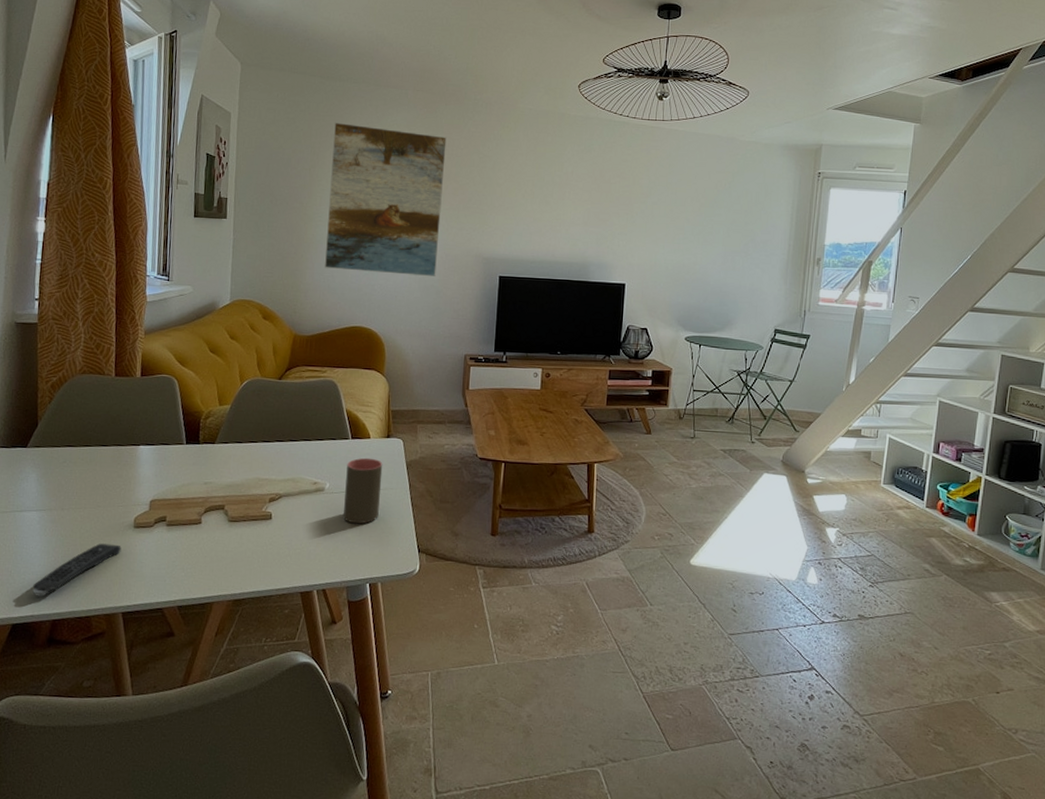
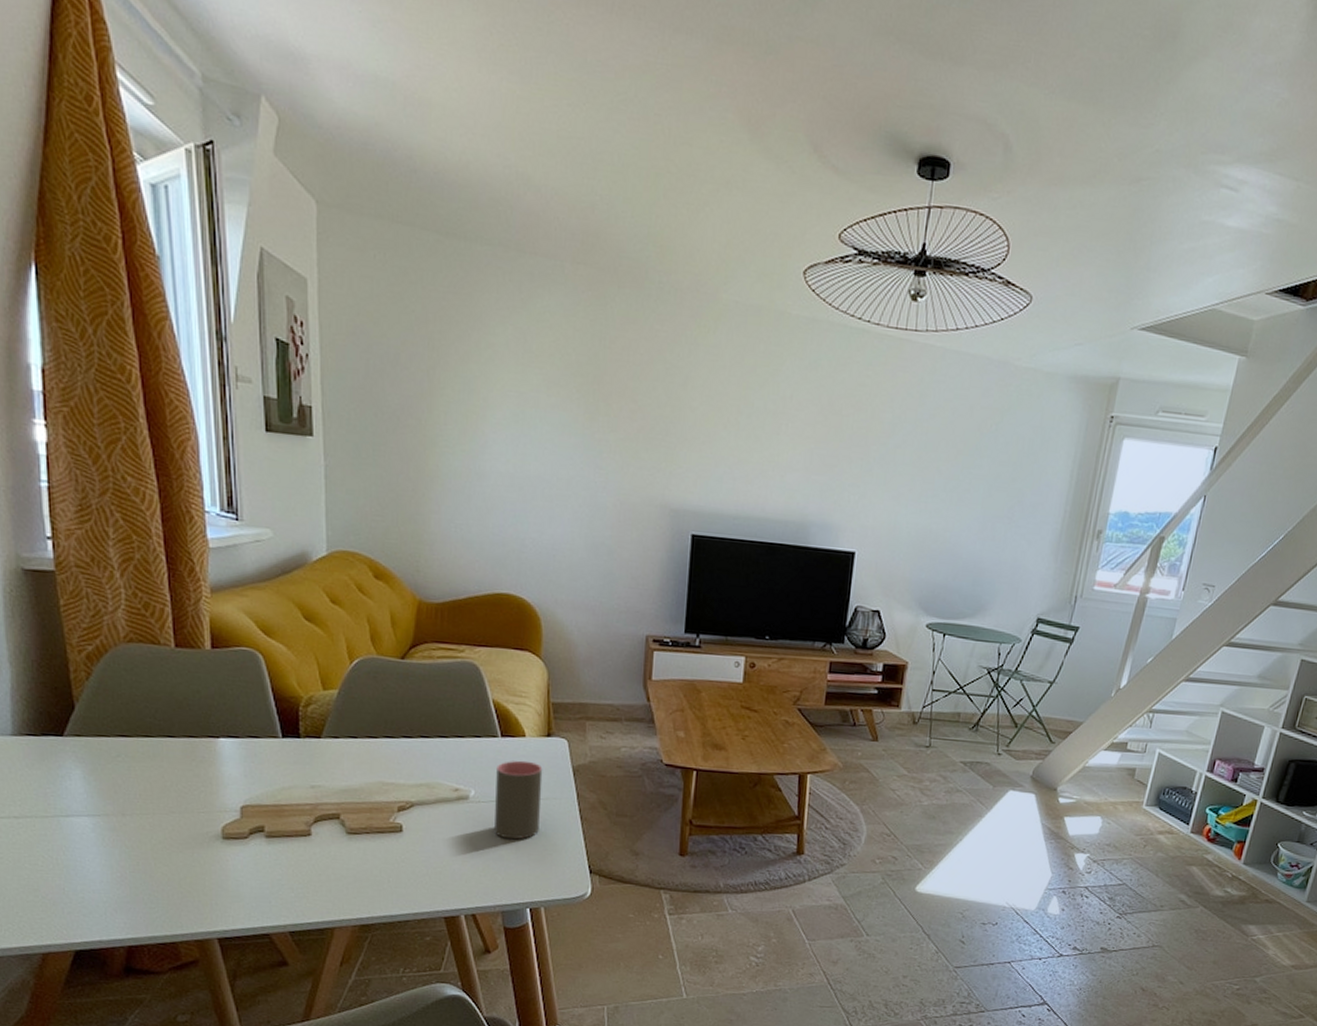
remote control: present [32,543,121,597] -> none [96,857,209,919]
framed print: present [325,122,447,276] -> none [456,302,620,531]

